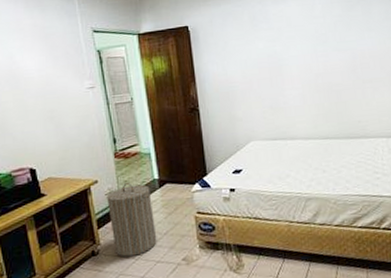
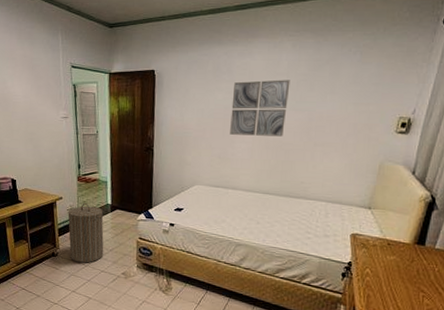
wall art: none [273,22,331,83] -> present [230,79,290,137]

